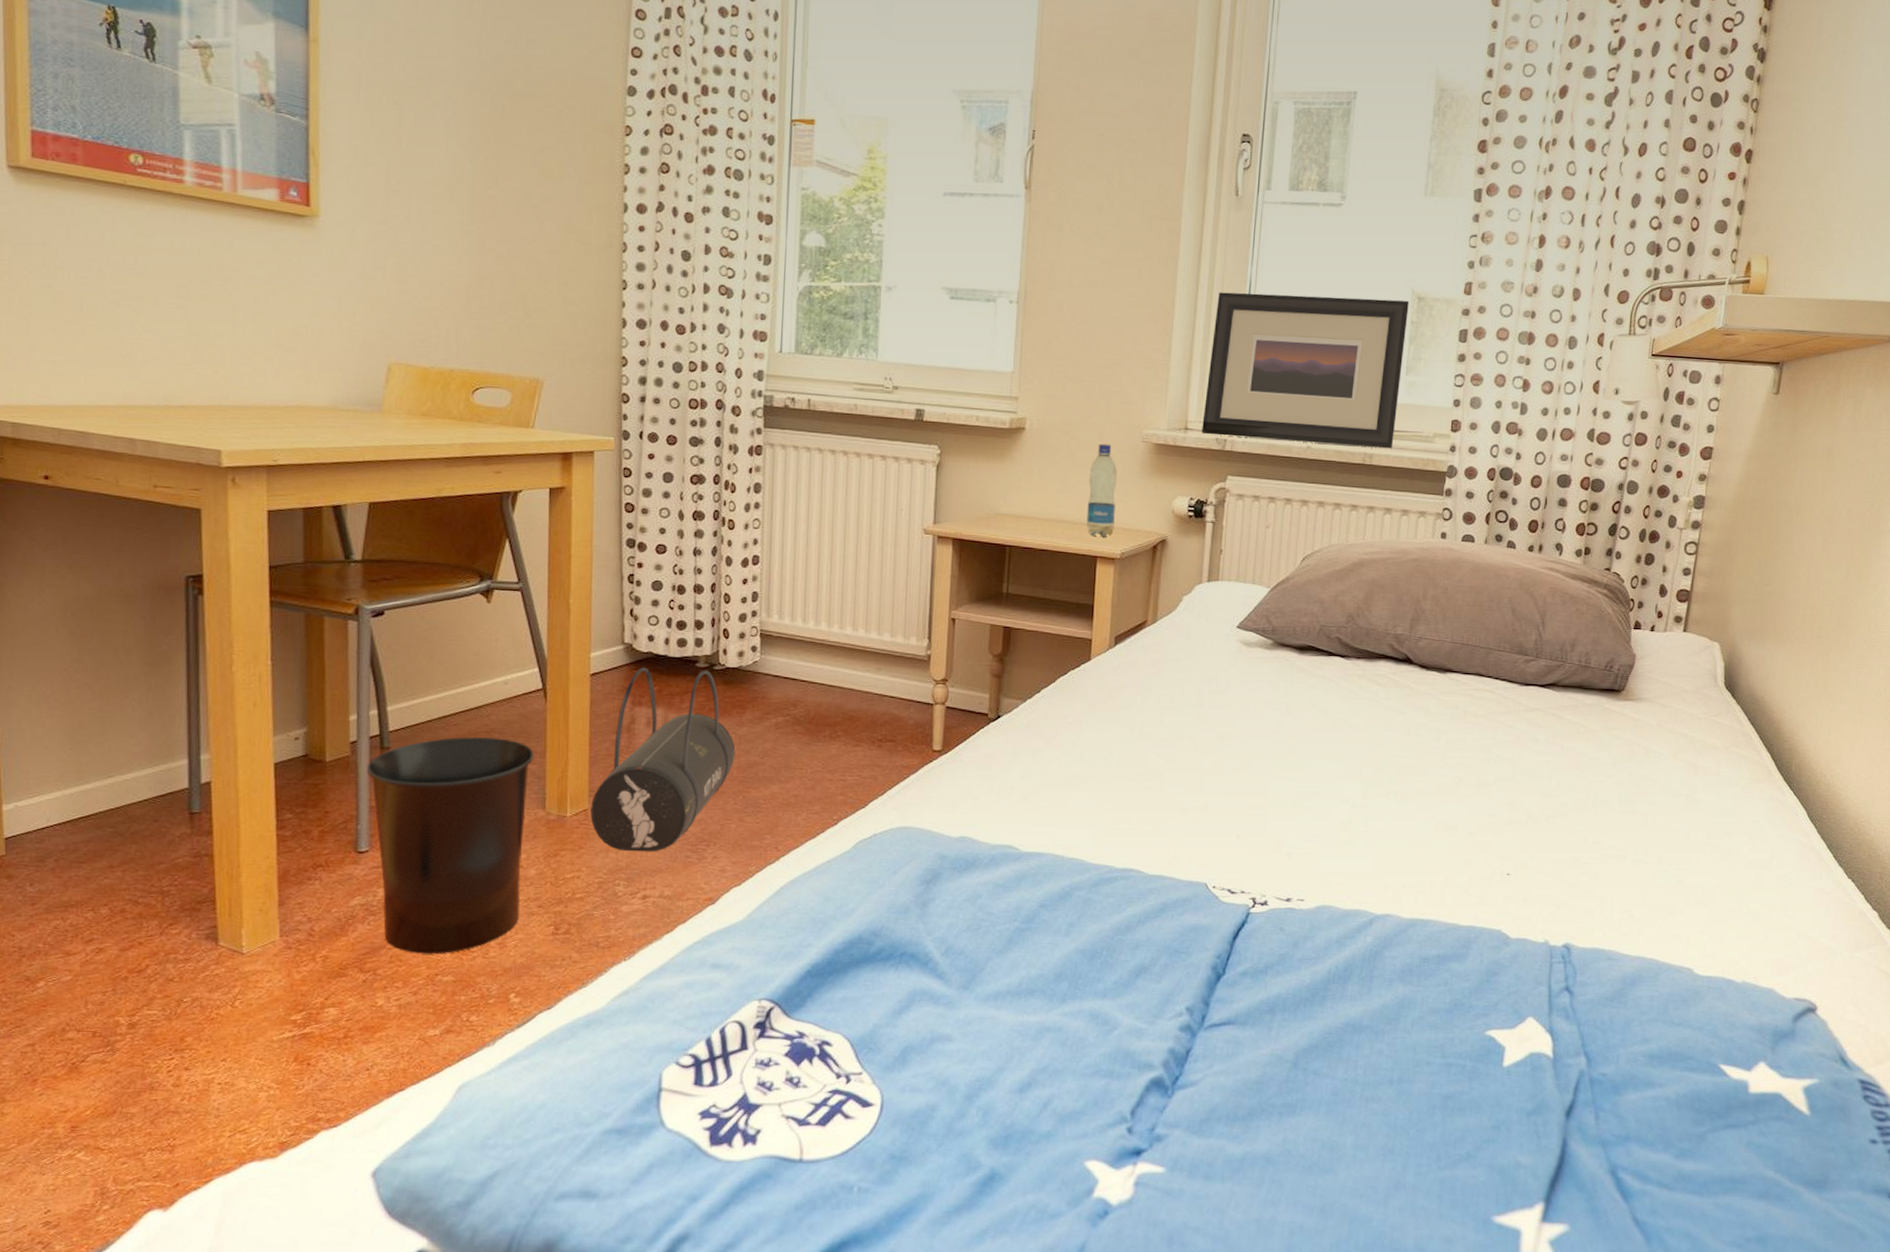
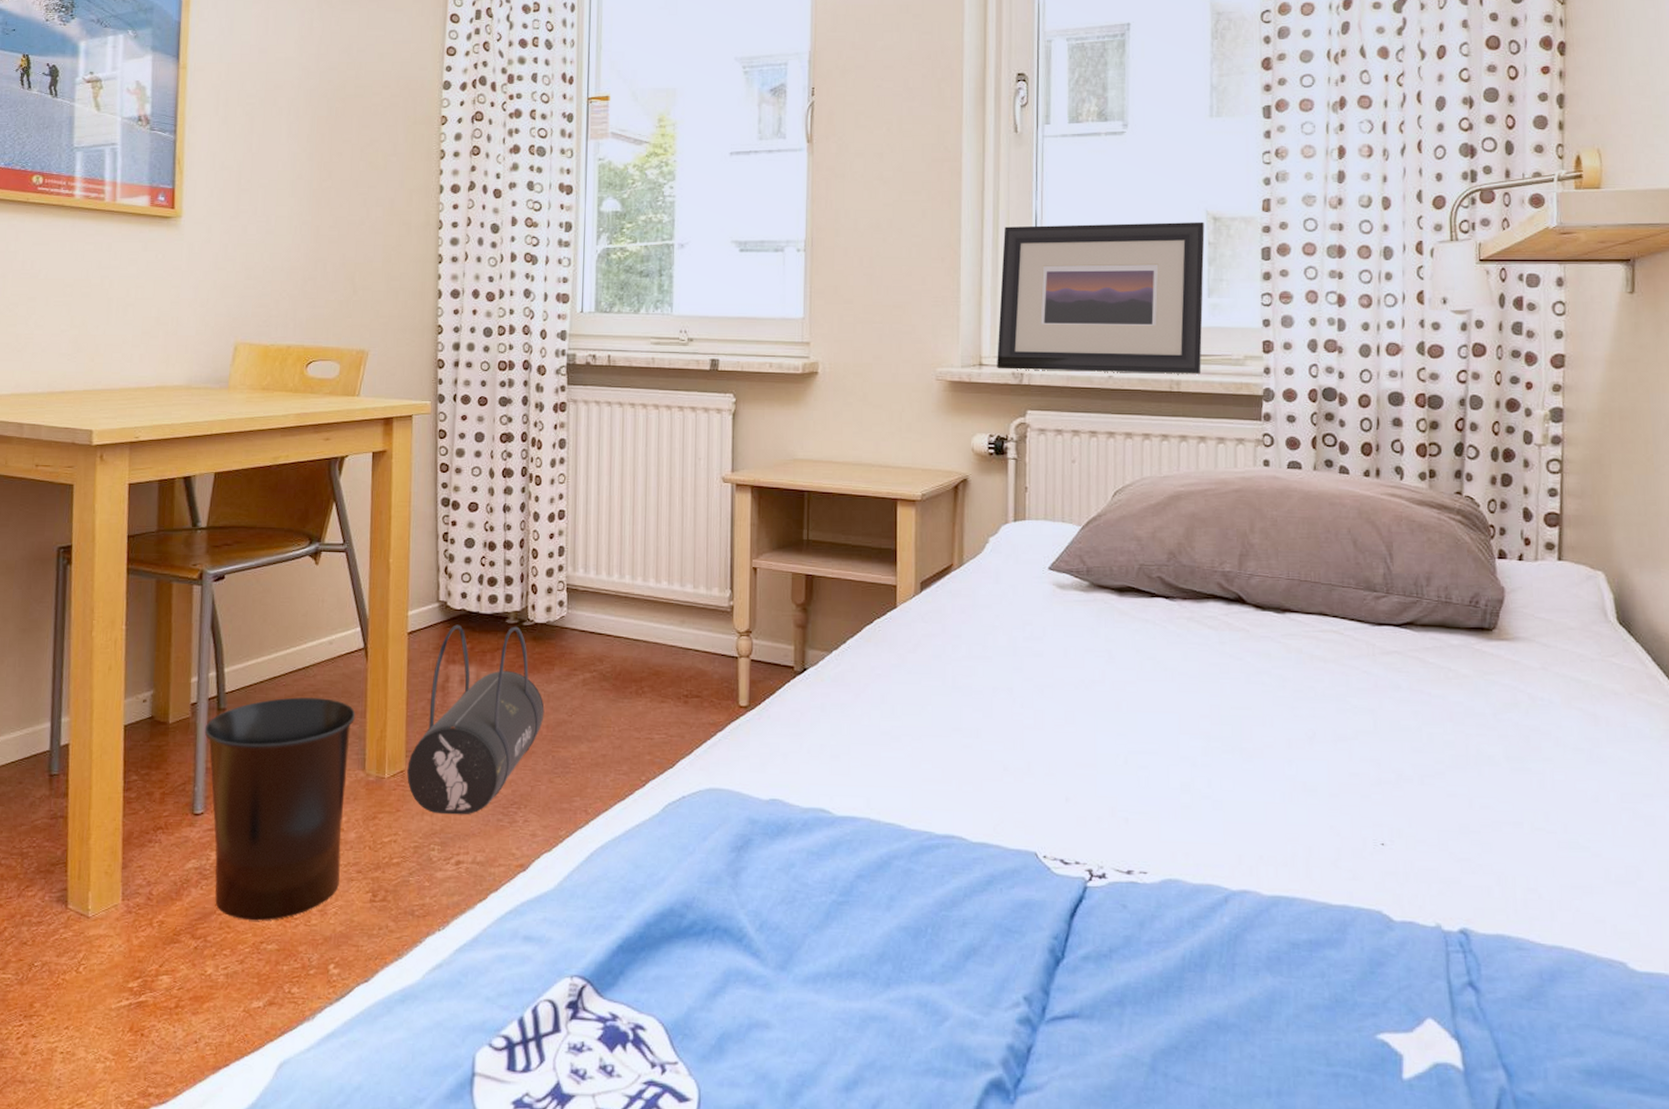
bottle: present [1086,443,1117,537] -> none [884,384,913,479]

